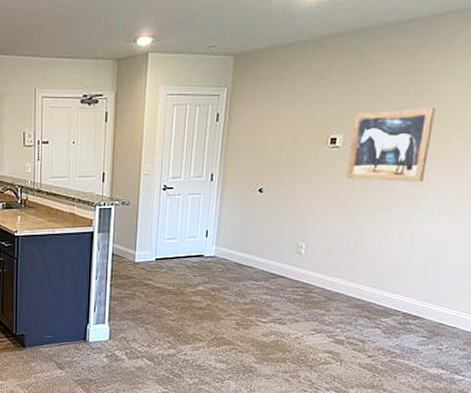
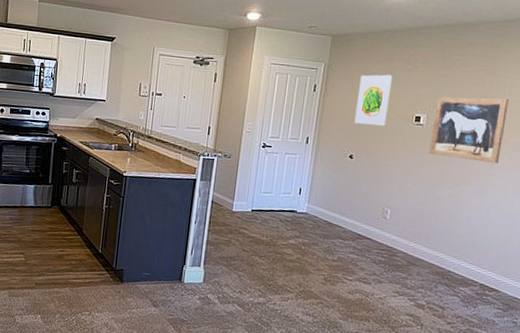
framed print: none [262,93,305,152] -> present [354,74,393,126]

